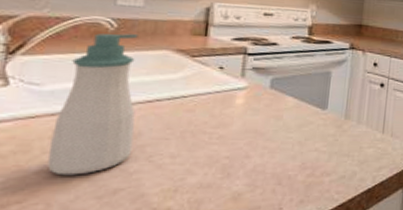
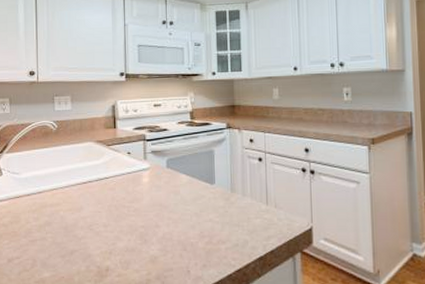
soap bottle: present [48,33,139,176] -> none [30,132,79,239]

